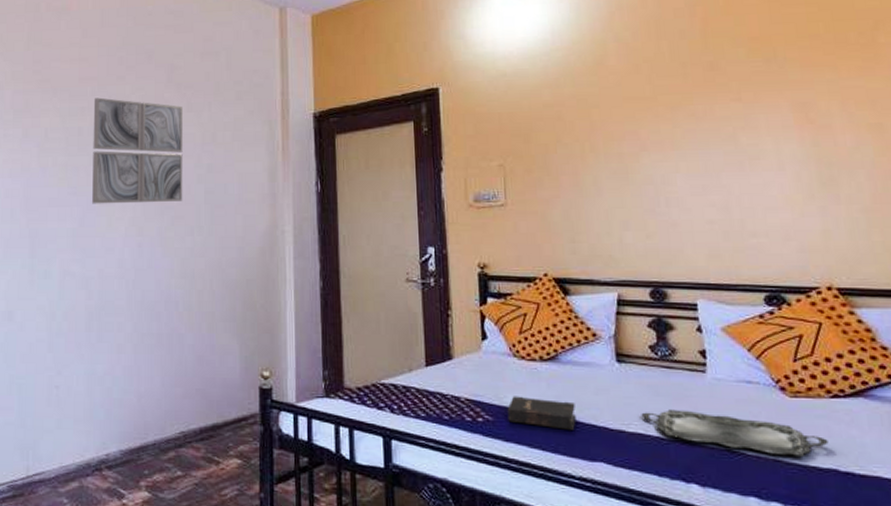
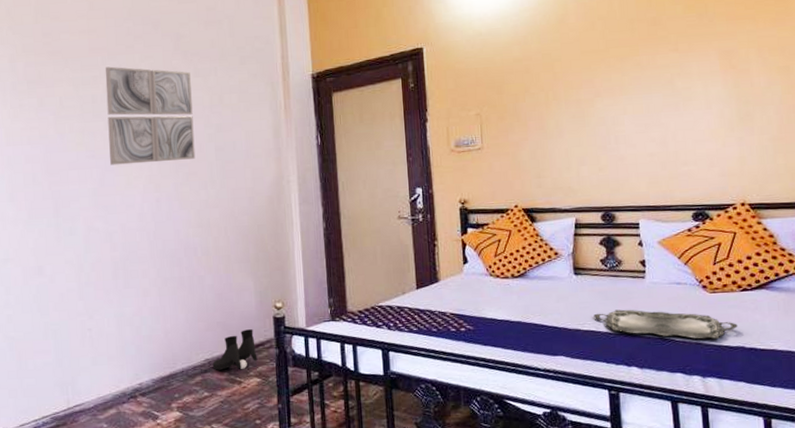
boots: none [188,400,239,447] -> present [212,329,258,370]
hardback book: present [507,396,576,430] -> none [485,308,541,332]

